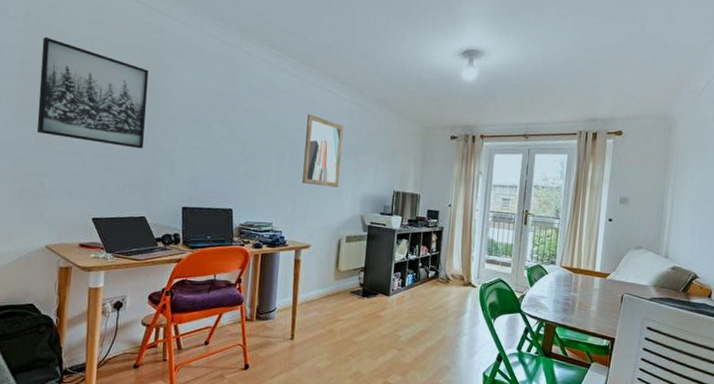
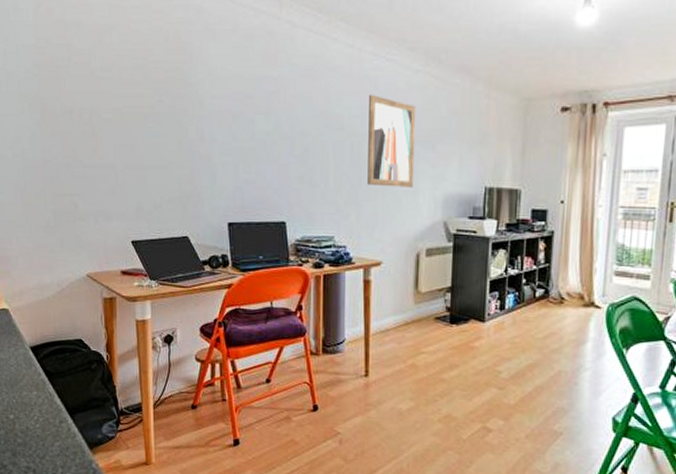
wall art: present [36,36,149,149] -> none [57,30,179,156]

